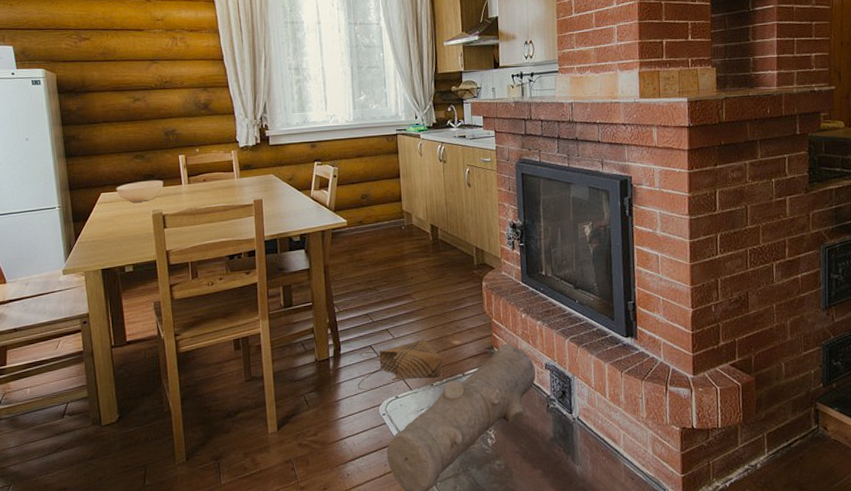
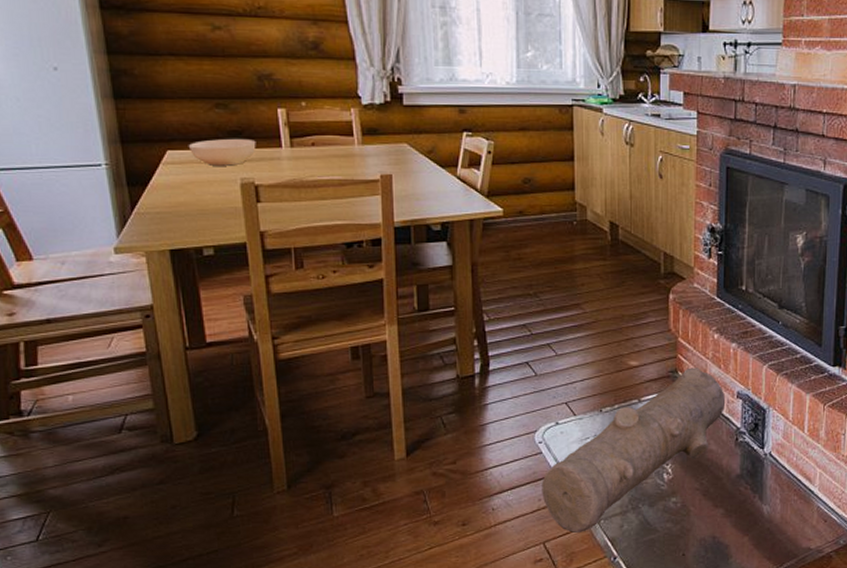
woven basket: present [358,339,443,390] -> none [510,357,615,414]

